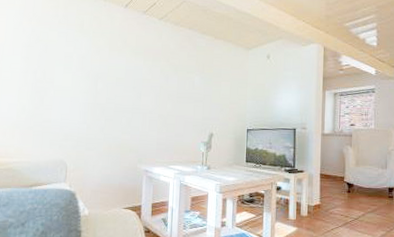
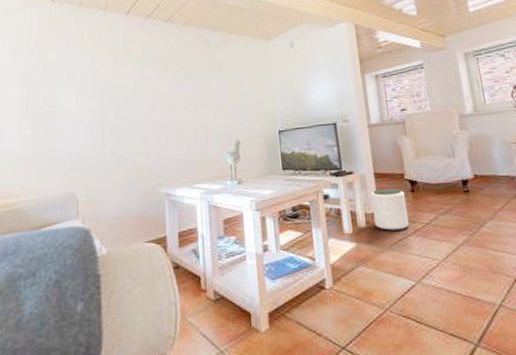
plant pot: none [314,187,343,221] -> present [370,188,410,231]

